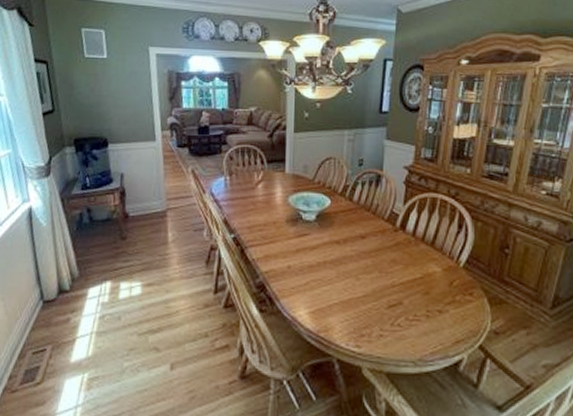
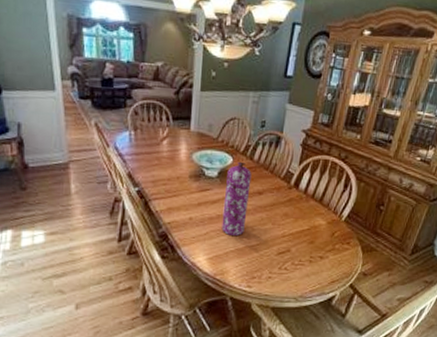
gas cylinder: none [323,203,352,286] -> present [221,161,252,236]

